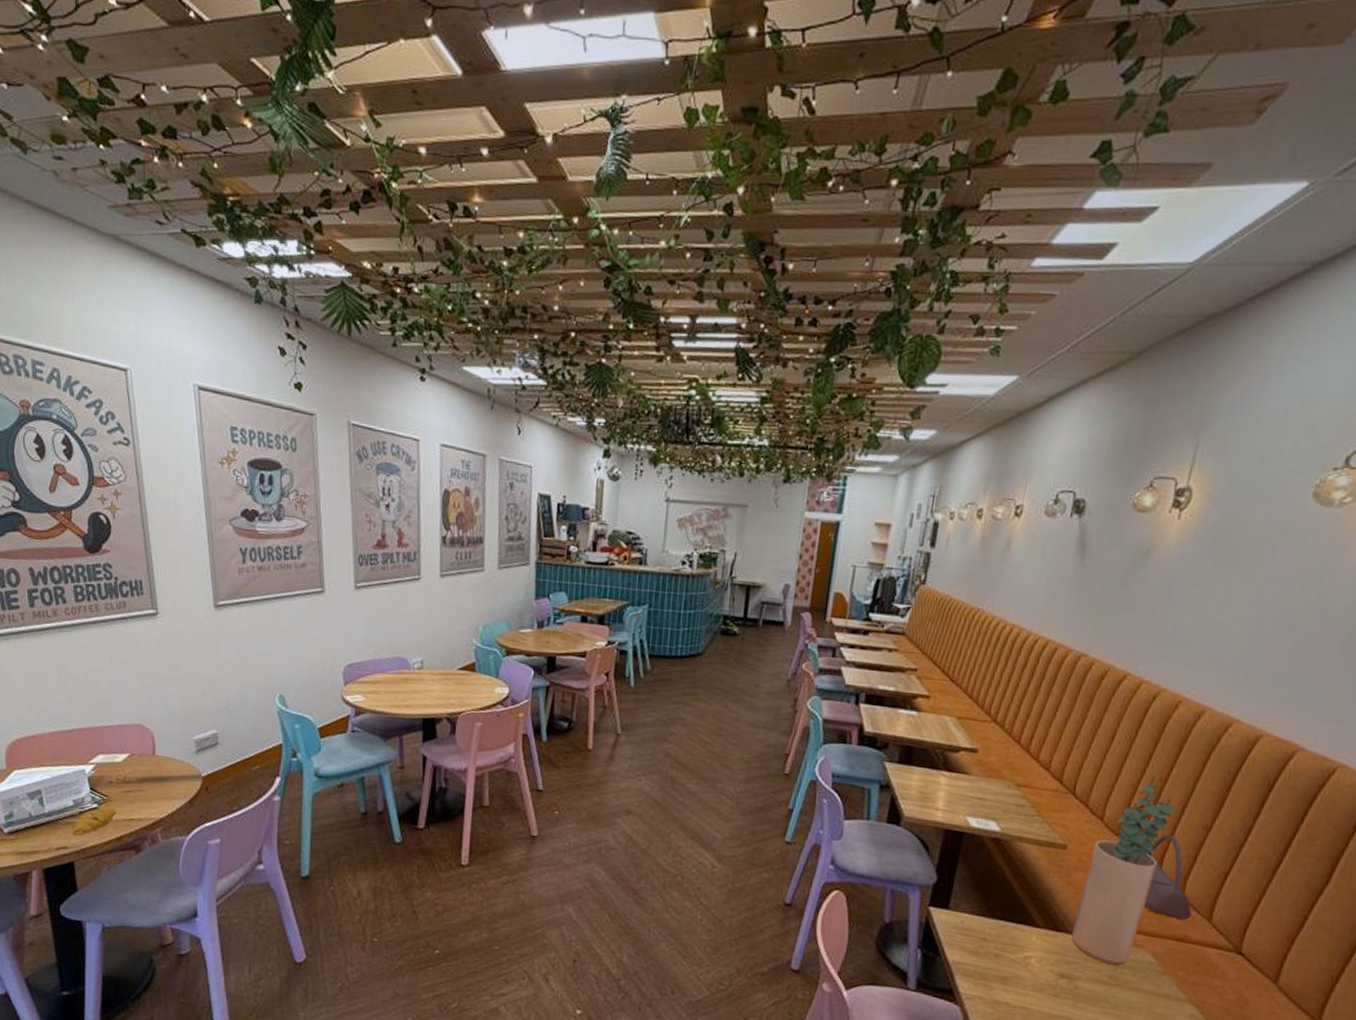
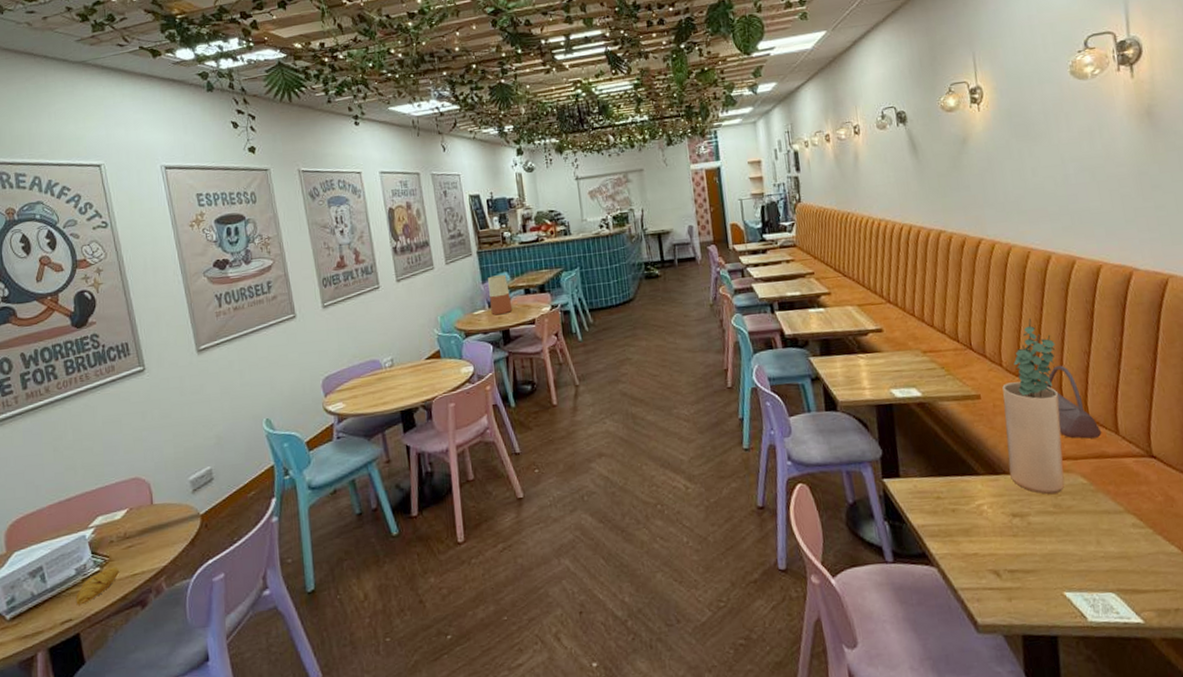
vase: none [539,593,564,640] -> present [488,274,513,316]

